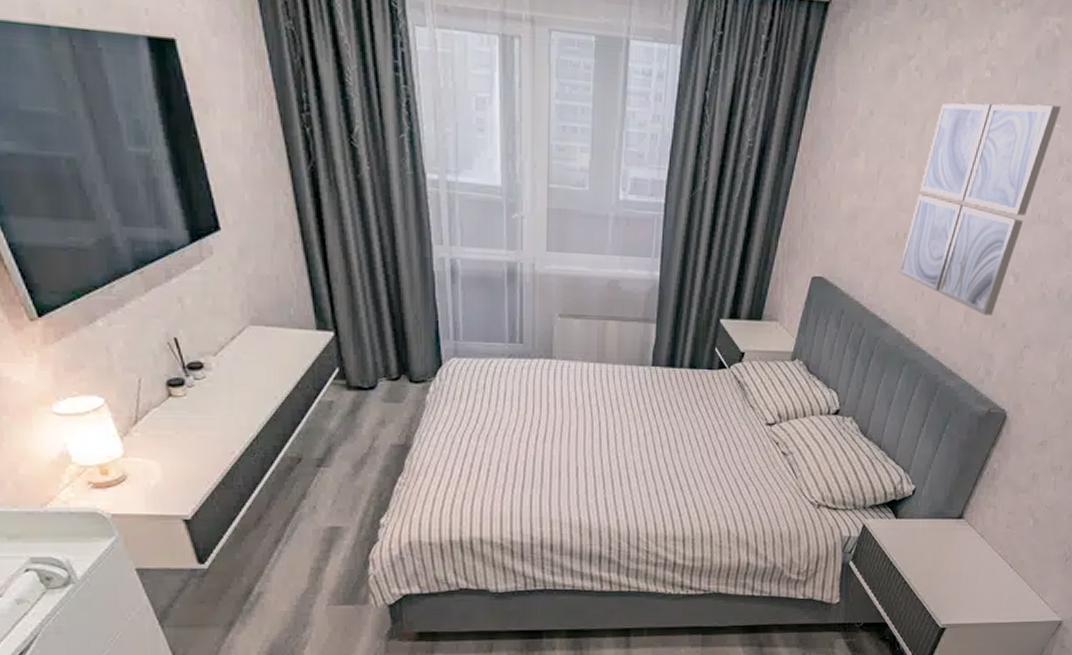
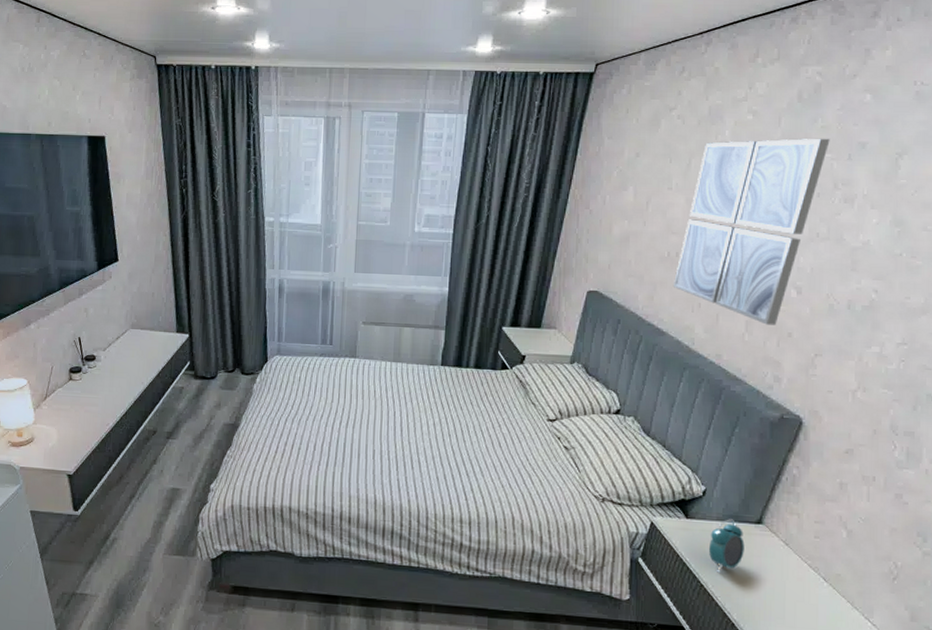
alarm clock: none [914,516,946,569] -> present [709,519,745,573]

